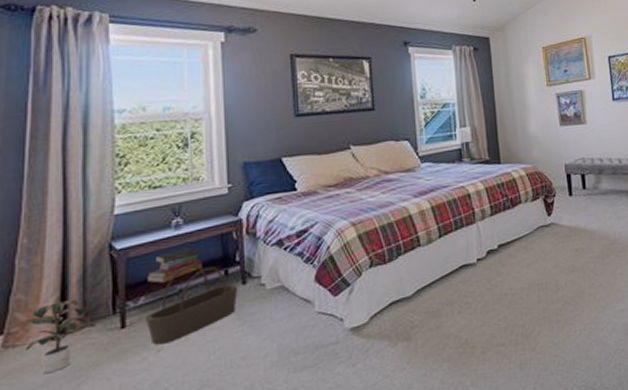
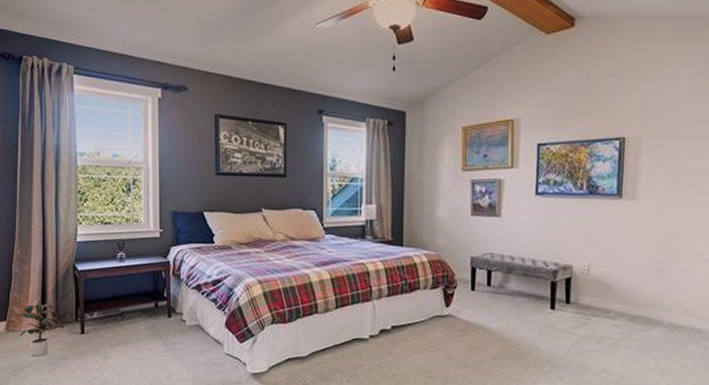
basket: present [144,265,239,345] -> none [97,294,165,353]
books: present [147,246,203,283] -> none [99,277,139,304]

